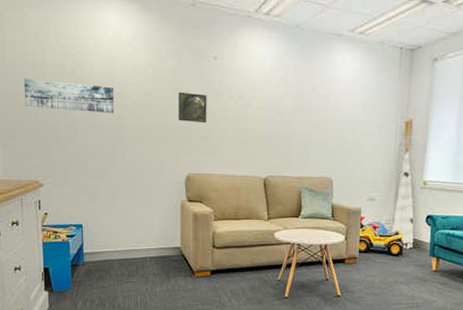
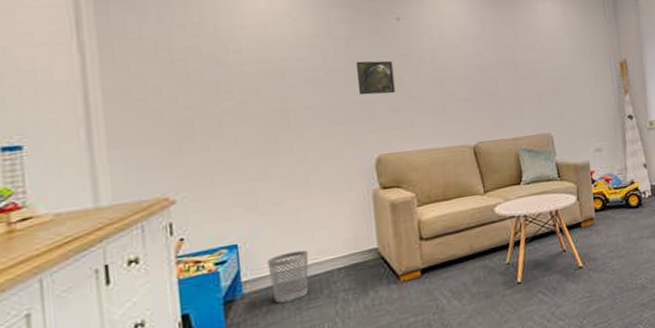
wall art: present [24,78,115,114] -> none [142,66,274,104]
wastebasket: none [102,237,130,274] -> present [267,250,309,303]

